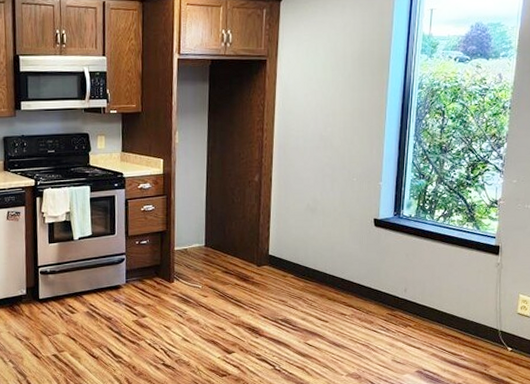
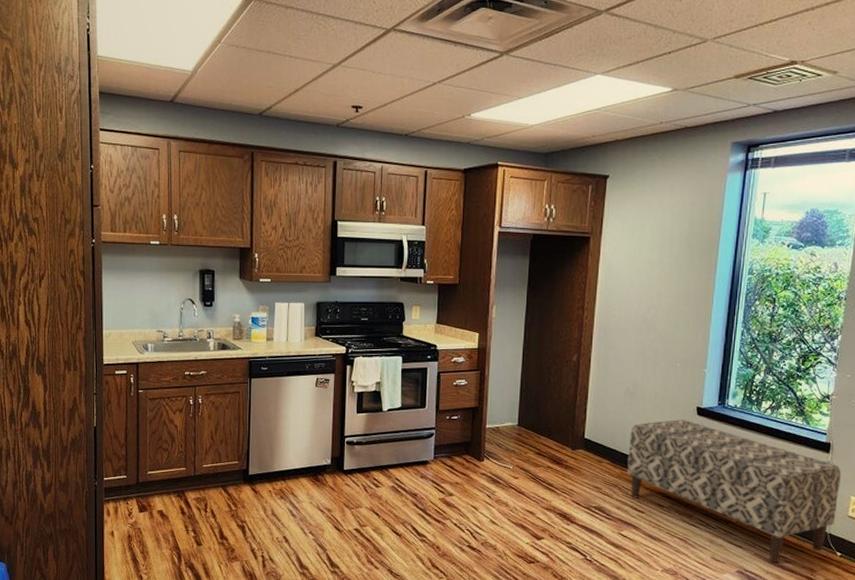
bench: none [311,232,510,361] -> present [627,420,841,563]

